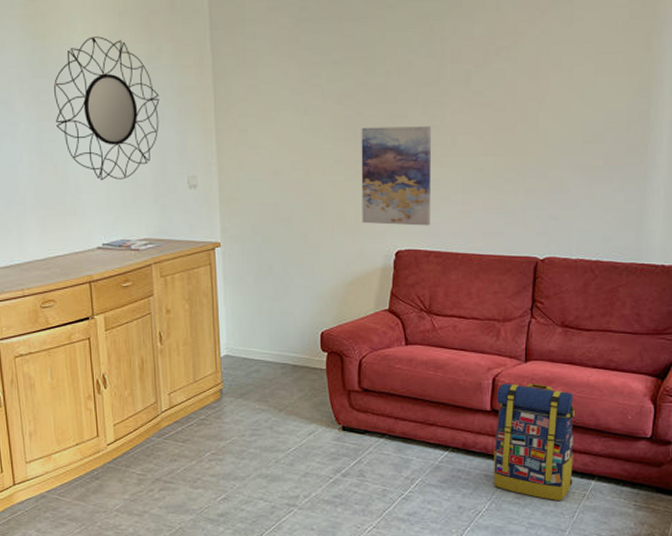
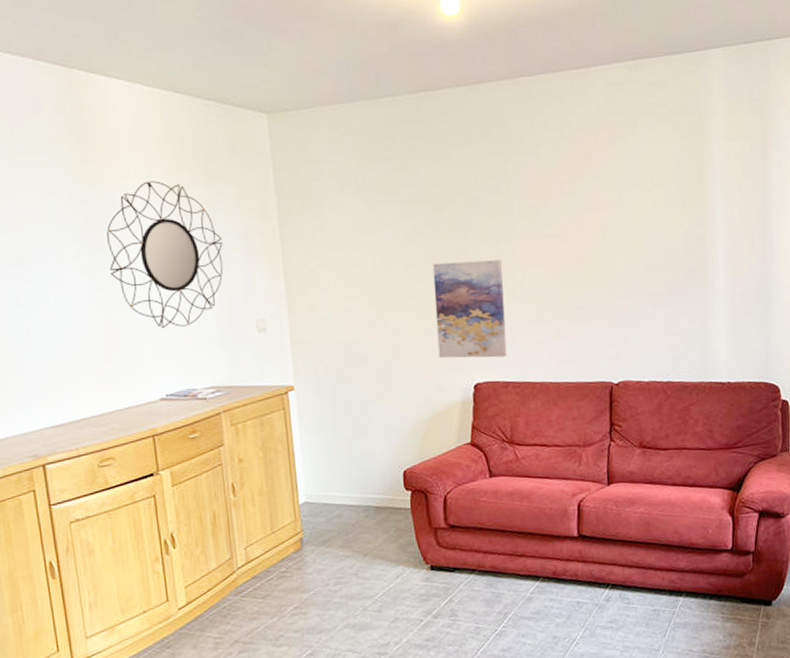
backpack: present [494,383,575,500] -> none [583,506,662,621]

